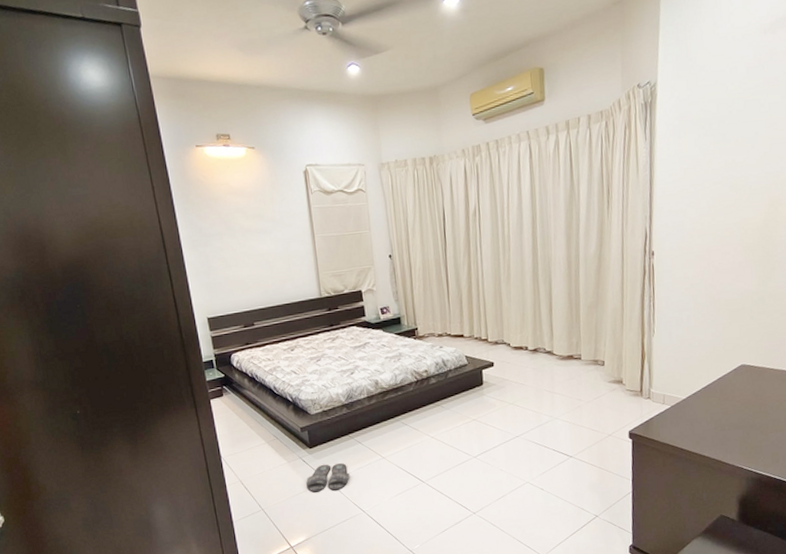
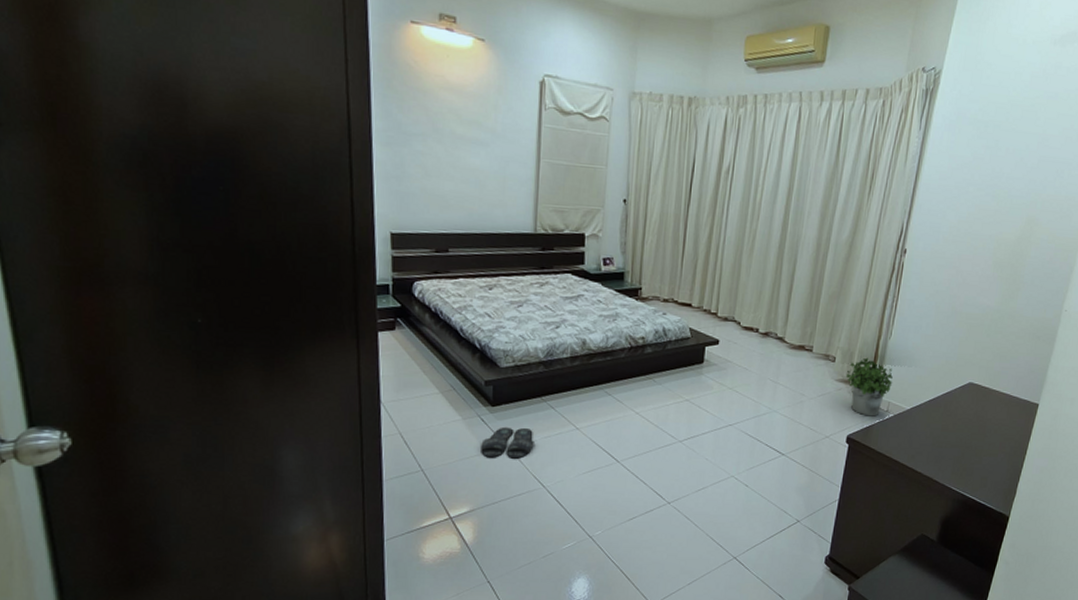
potted plant: none [618,357,665,411] -> present [847,357,893,417]

